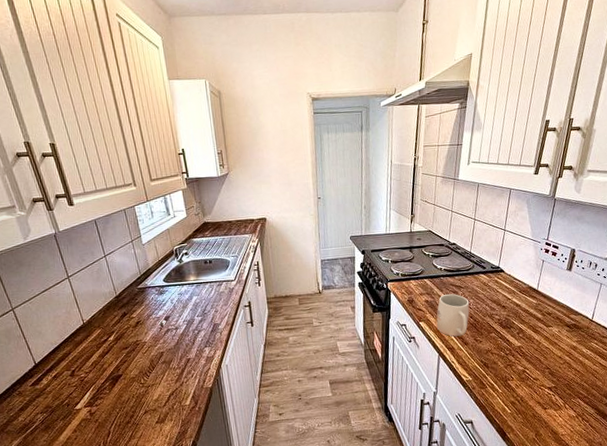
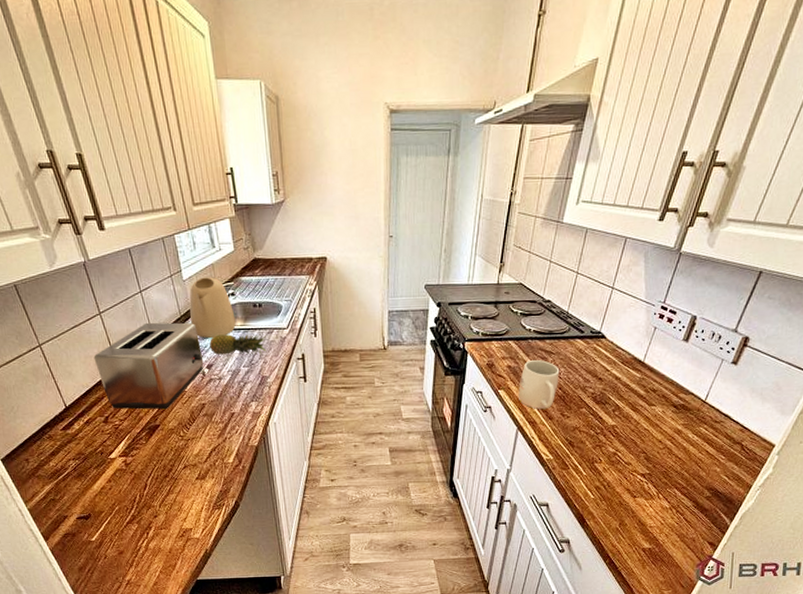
toaster: none [62,281,162,363] -> present [93,322,204,409]
kettle: none [148,240,190,293] -> present [189,277,236,338]
fruit: none [166,287,218,307] -> present [209,333,267,356]

